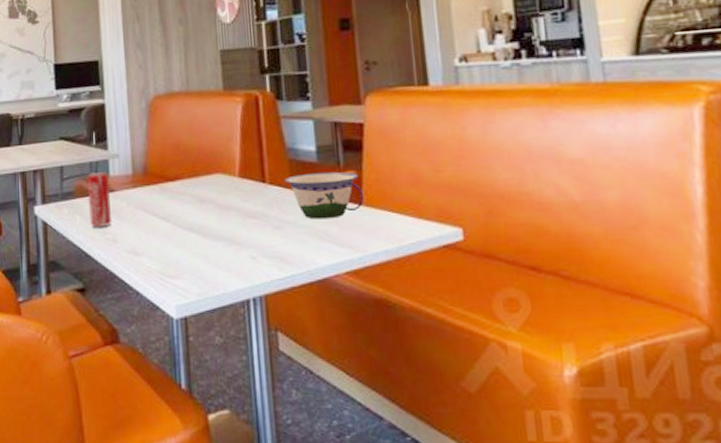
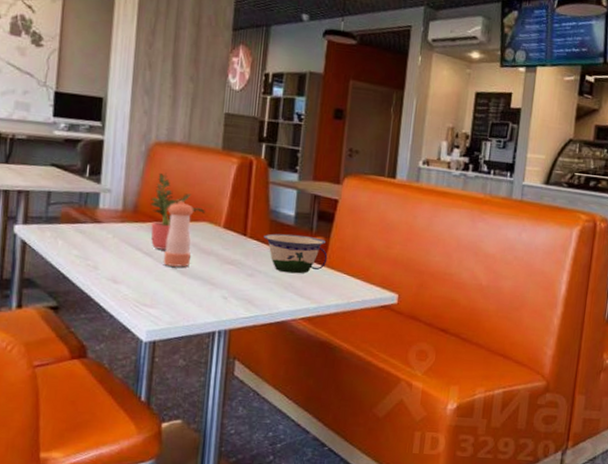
beverage can: present [87,172,113,228] -> none [72,202,98,254]
potted plant: none [159,127,217,212] -> present [150,172,205,250]
pepper shaker: none [177,154,209,229] -> present [163,201,194,267]

